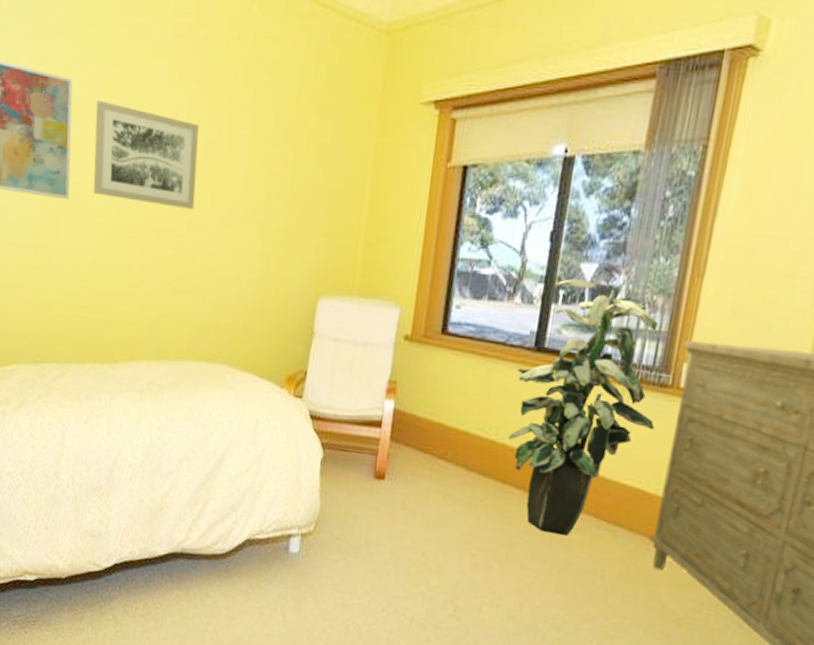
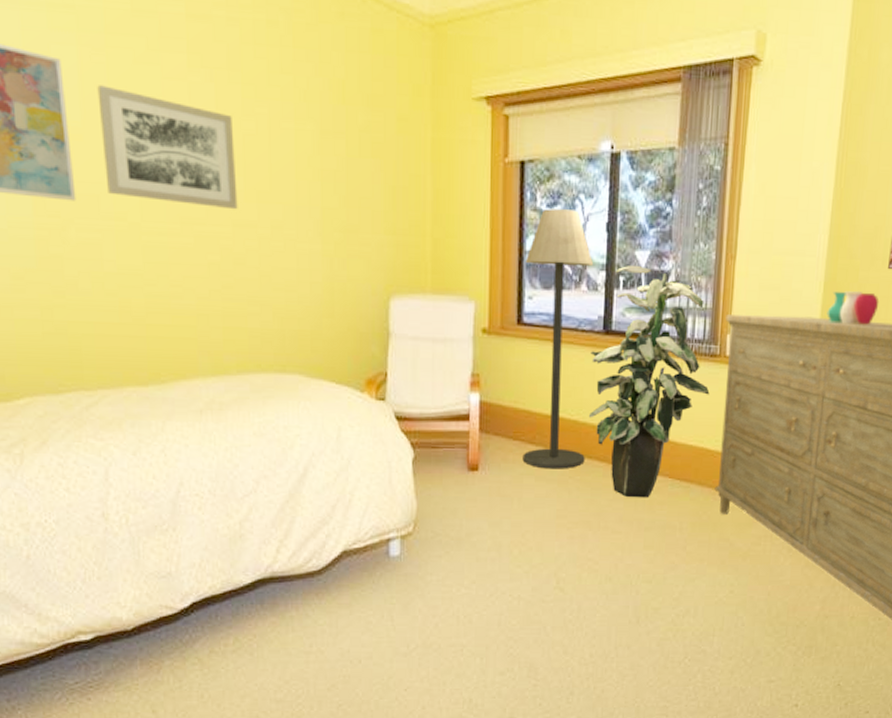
floor lamp: none [431,215,532,491] -> present [522,208,594,469]

